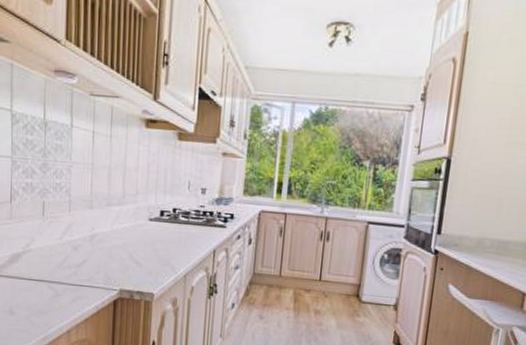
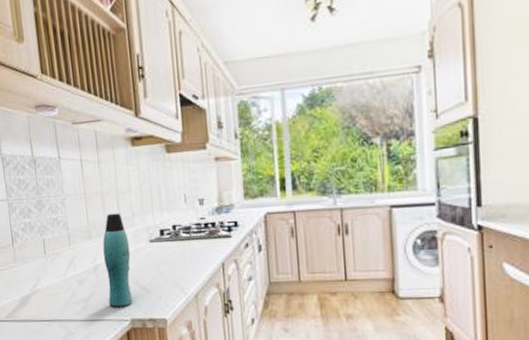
bottle: none [101,187,129,278] -> present [102,213,133,308]

